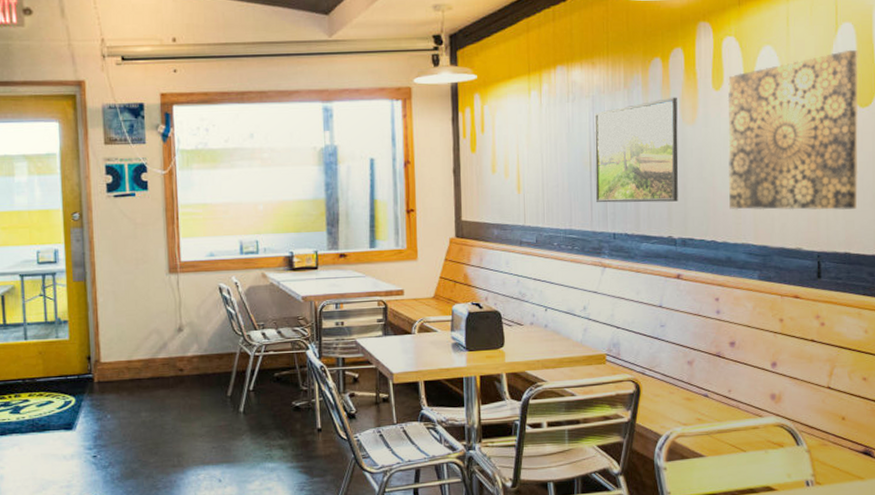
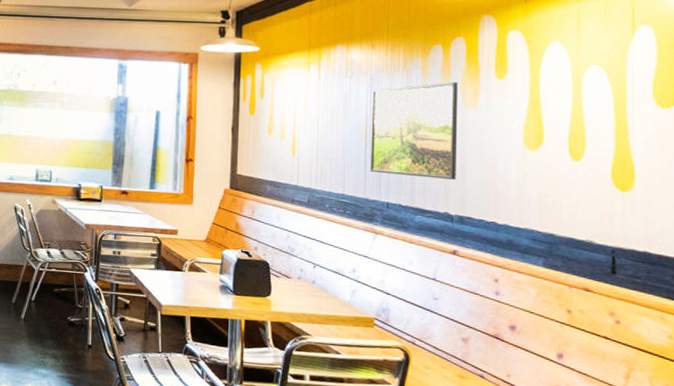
wall art: present [727,49,859,211] -> none [510,51,660,209]

